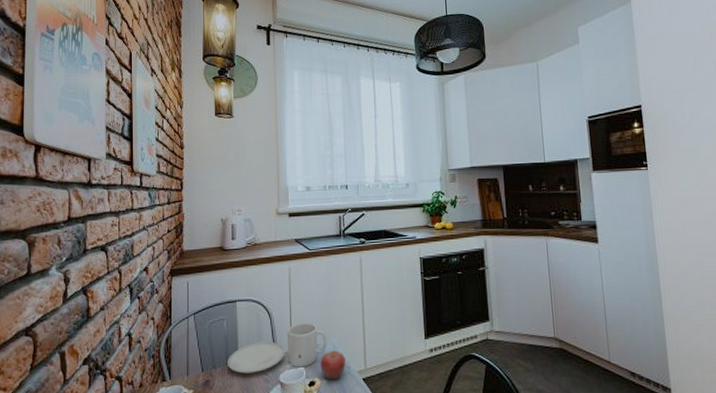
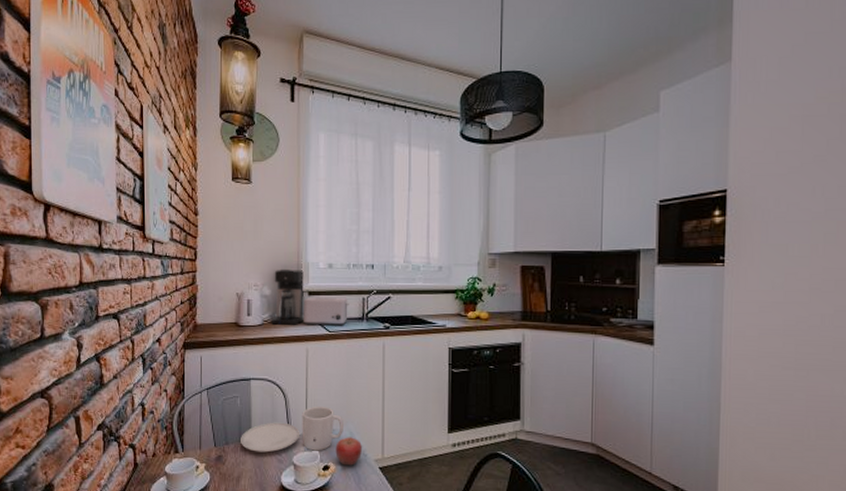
coffee maker: none [255,194,285,247] -> present [271,270,304,325]
toaster: none [285,216,327,245] -> present [304,296,350,326]

